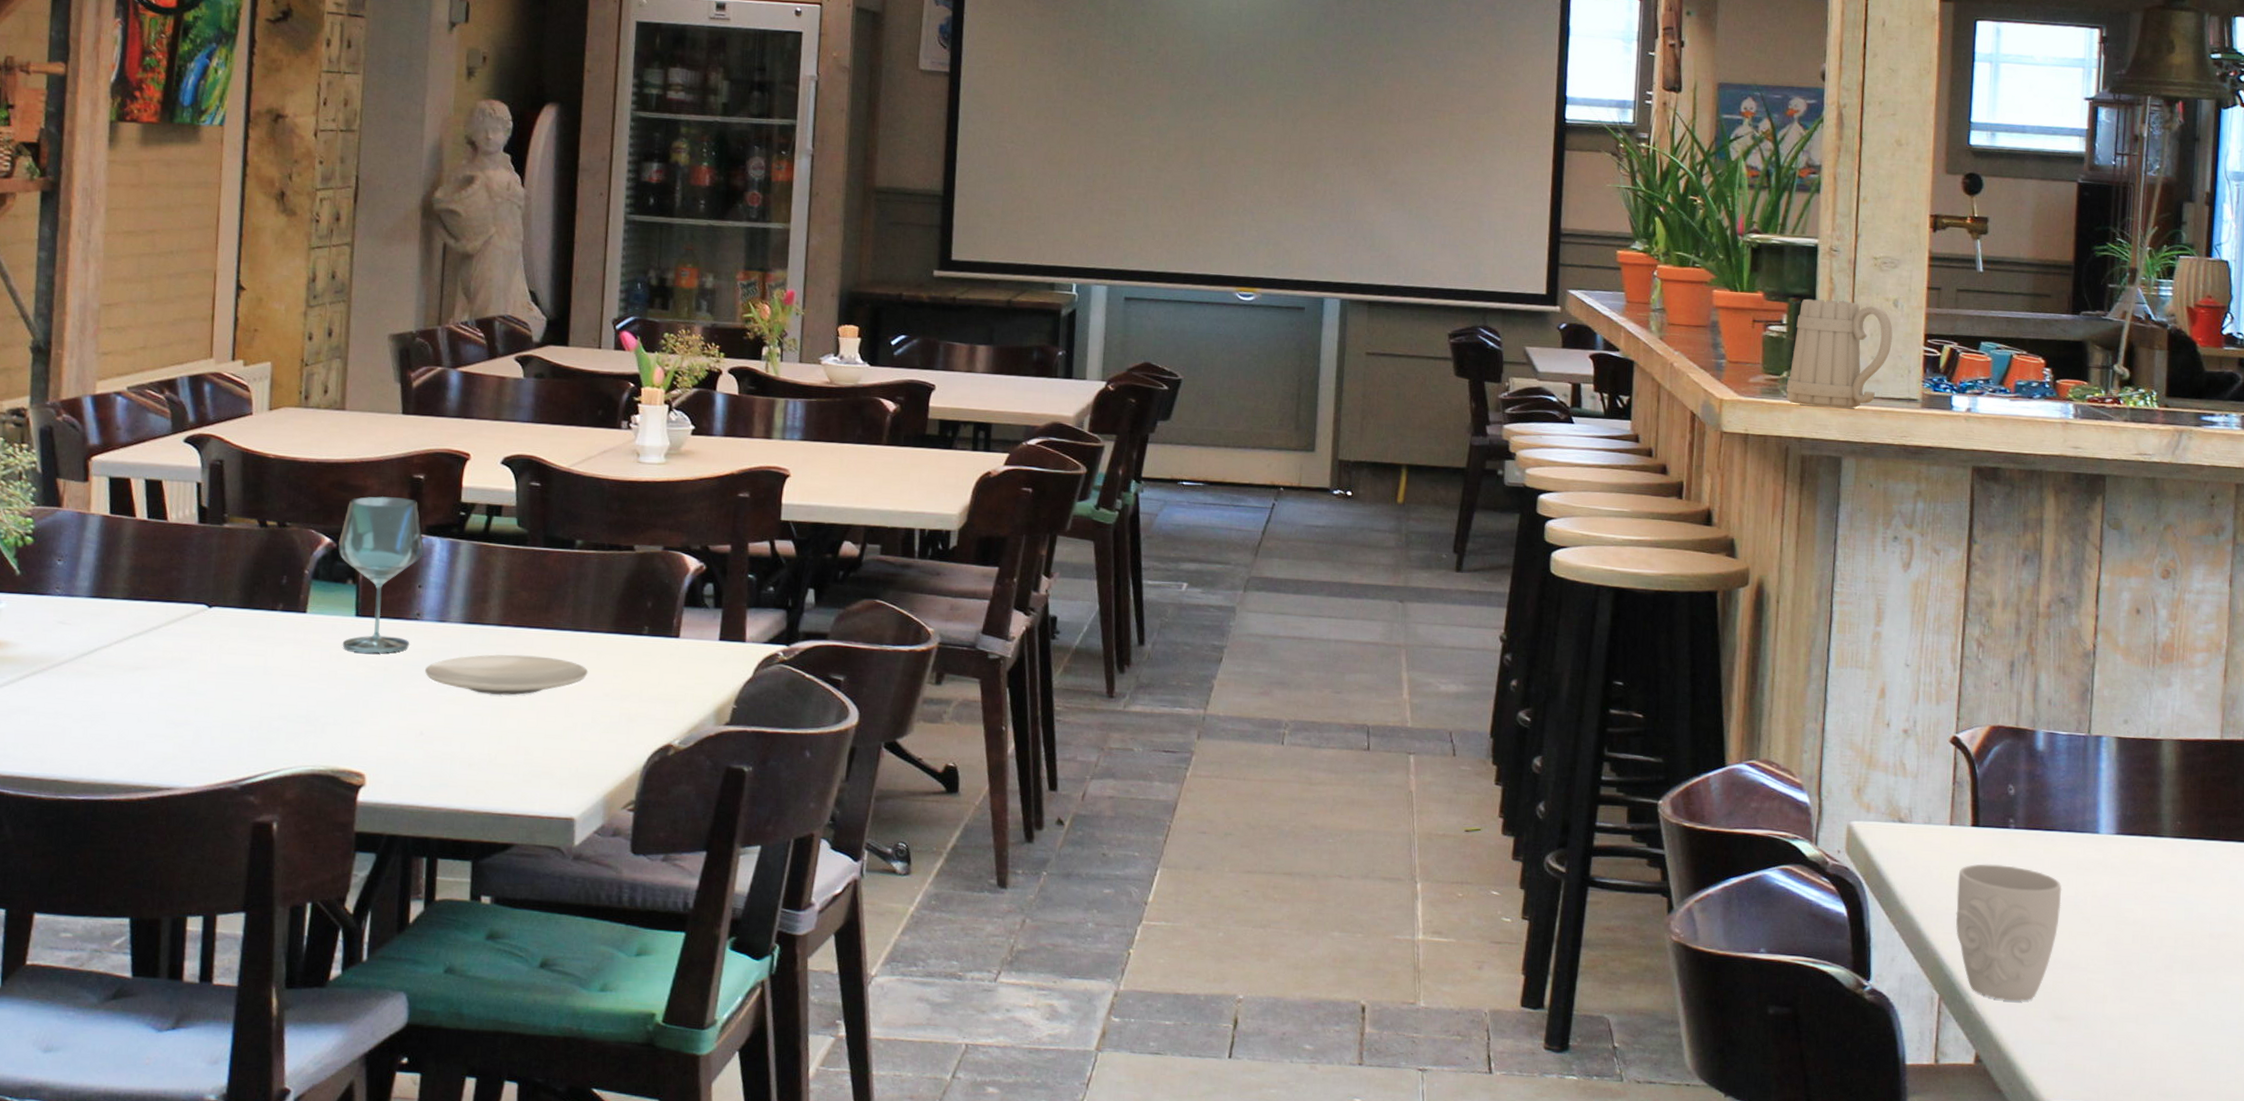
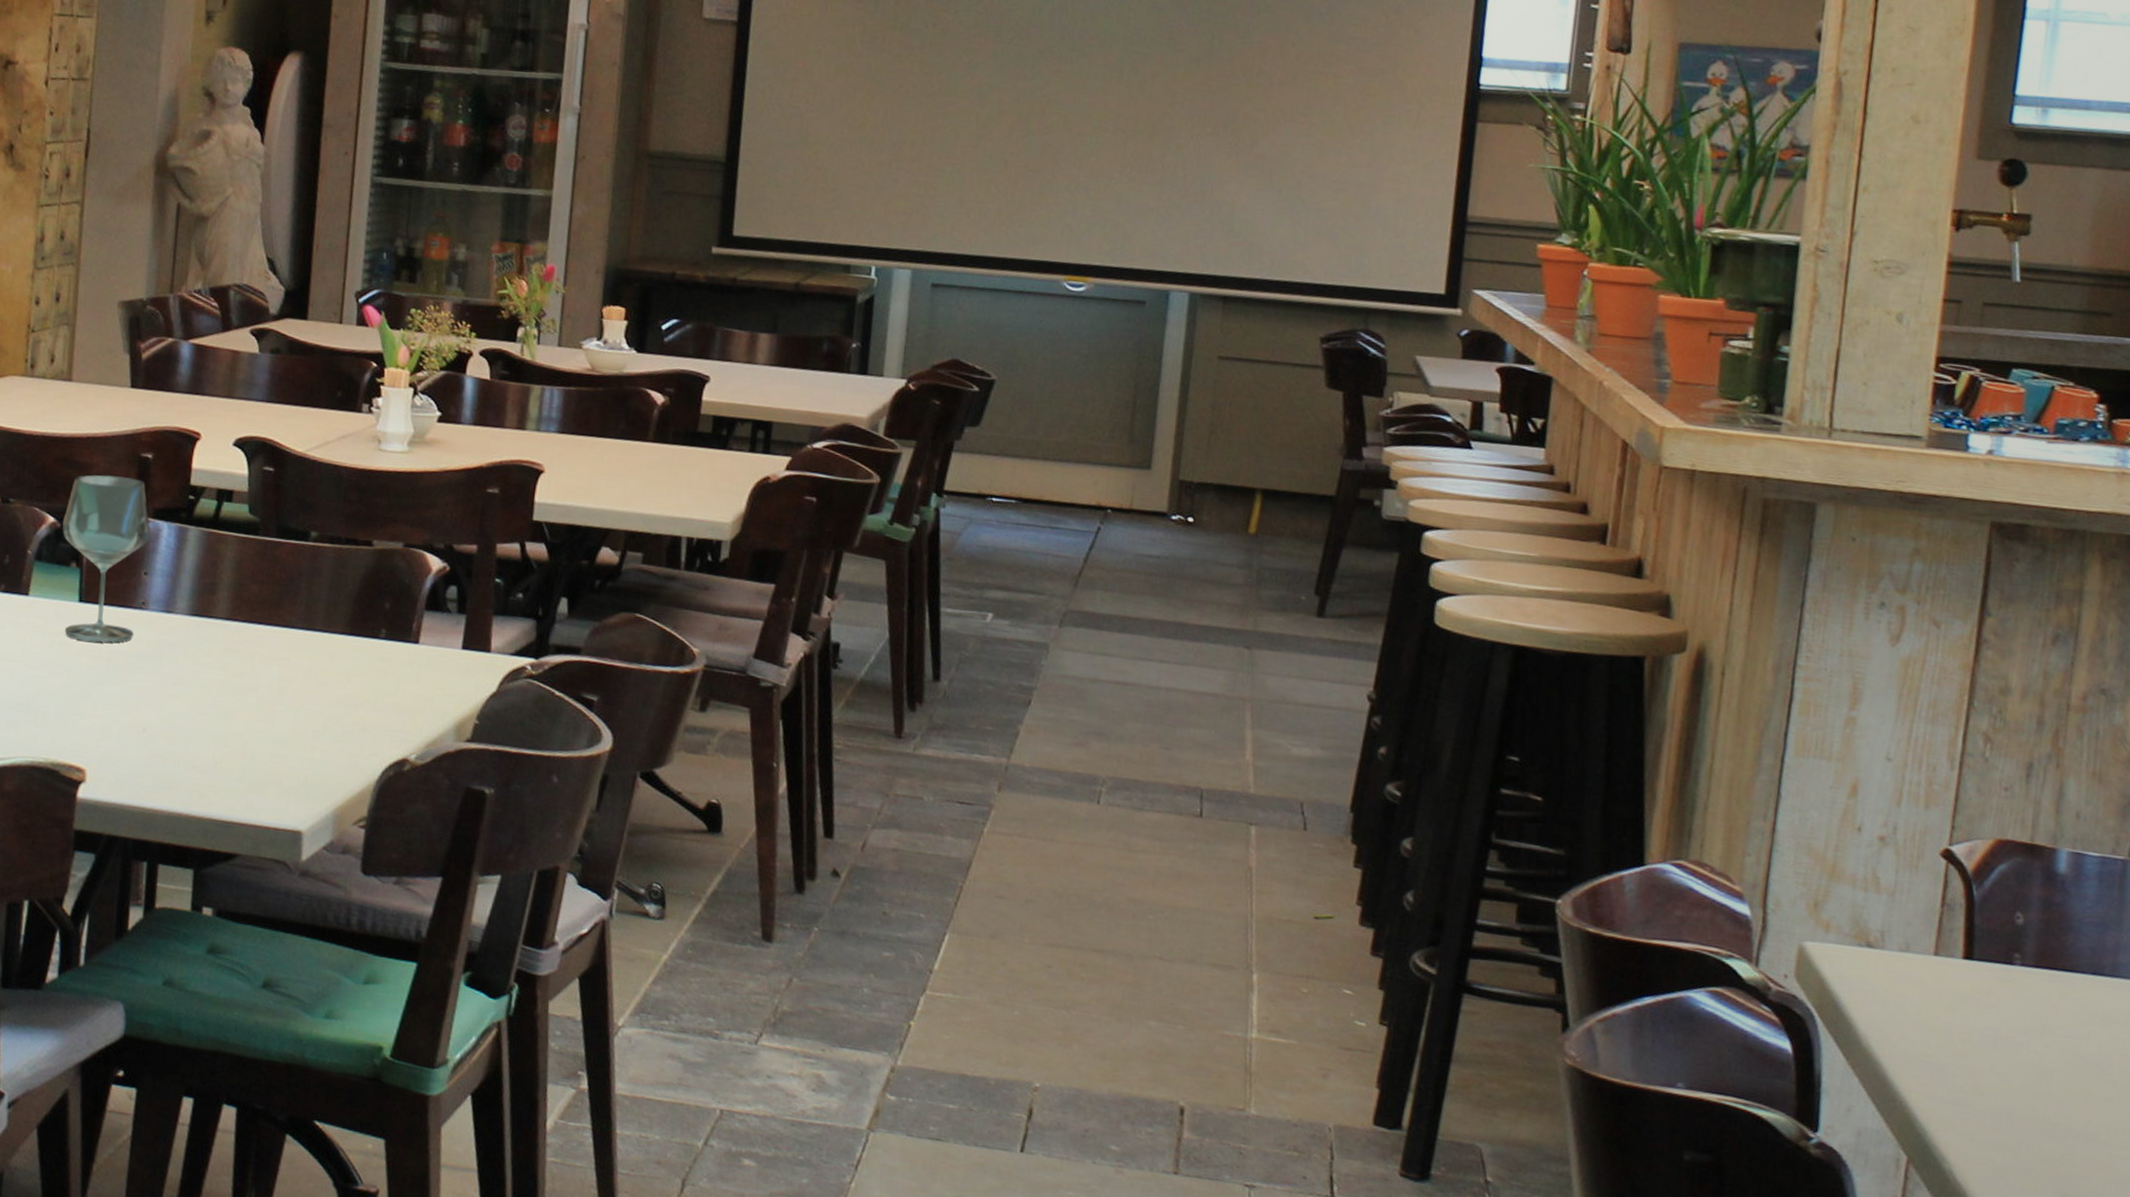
plate: present [424,654,588,695] -> none [148,650,321,696]
beer mug: present [1786,299,1893,409] -> none [1747,309,1894,445]
cup: present [1955,864,2062,1002] -> none [1934,1004,2081,1175]

